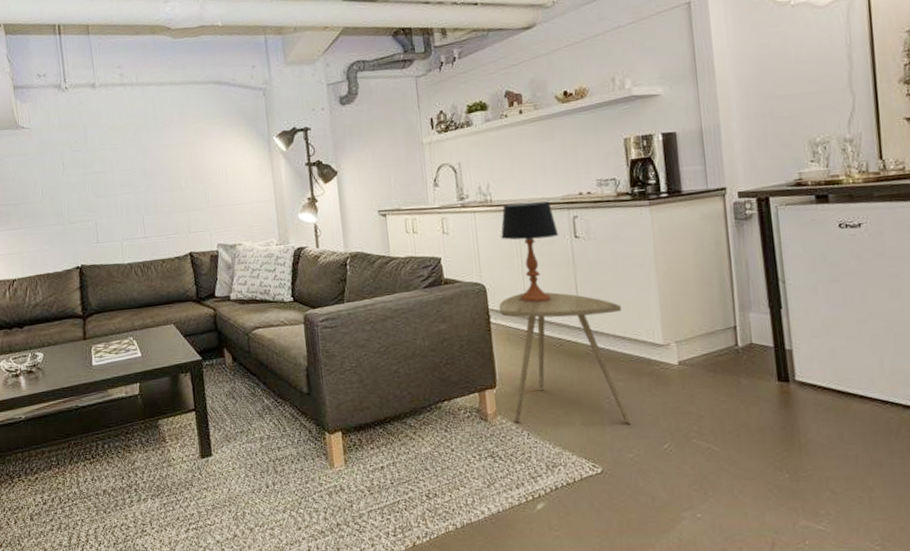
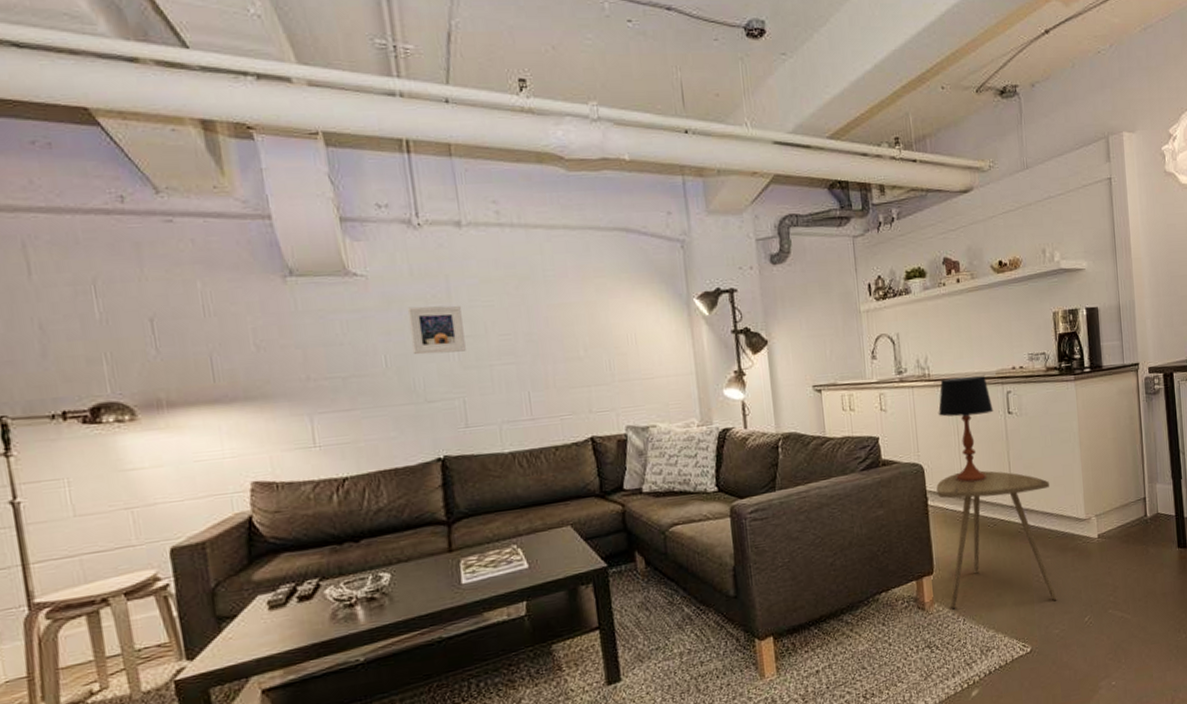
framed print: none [57,148,98,187] -> present [407,305,466,355]

